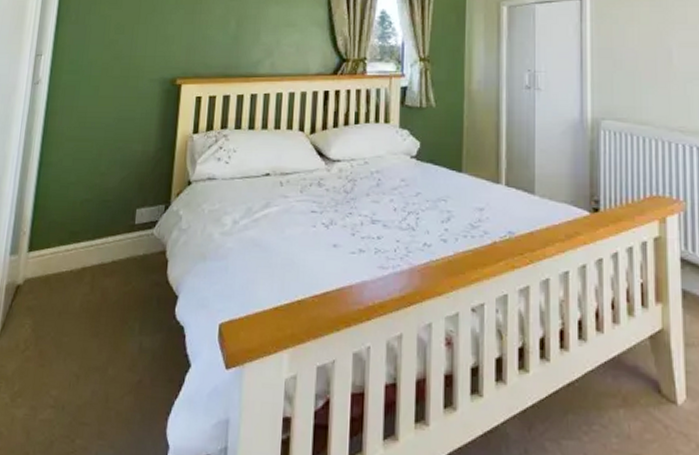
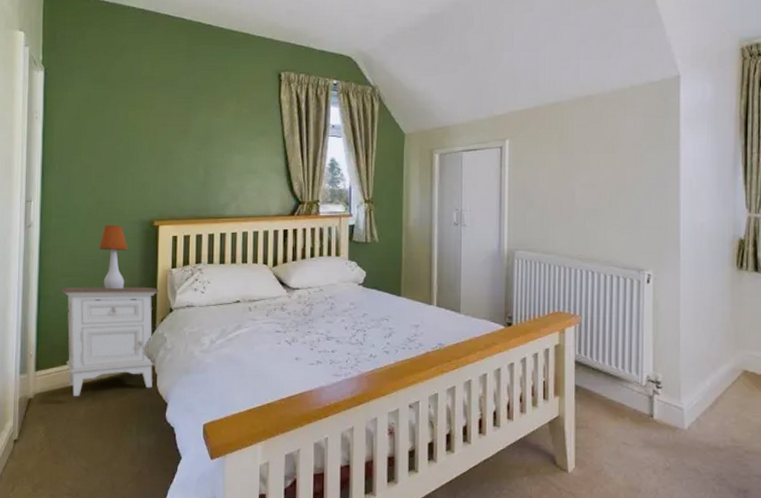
nightstand: none [64,153,177,284] -> present [61,286,159,396]
table lamp: none [113,82,145,157] -> present [100,224,128,290]

